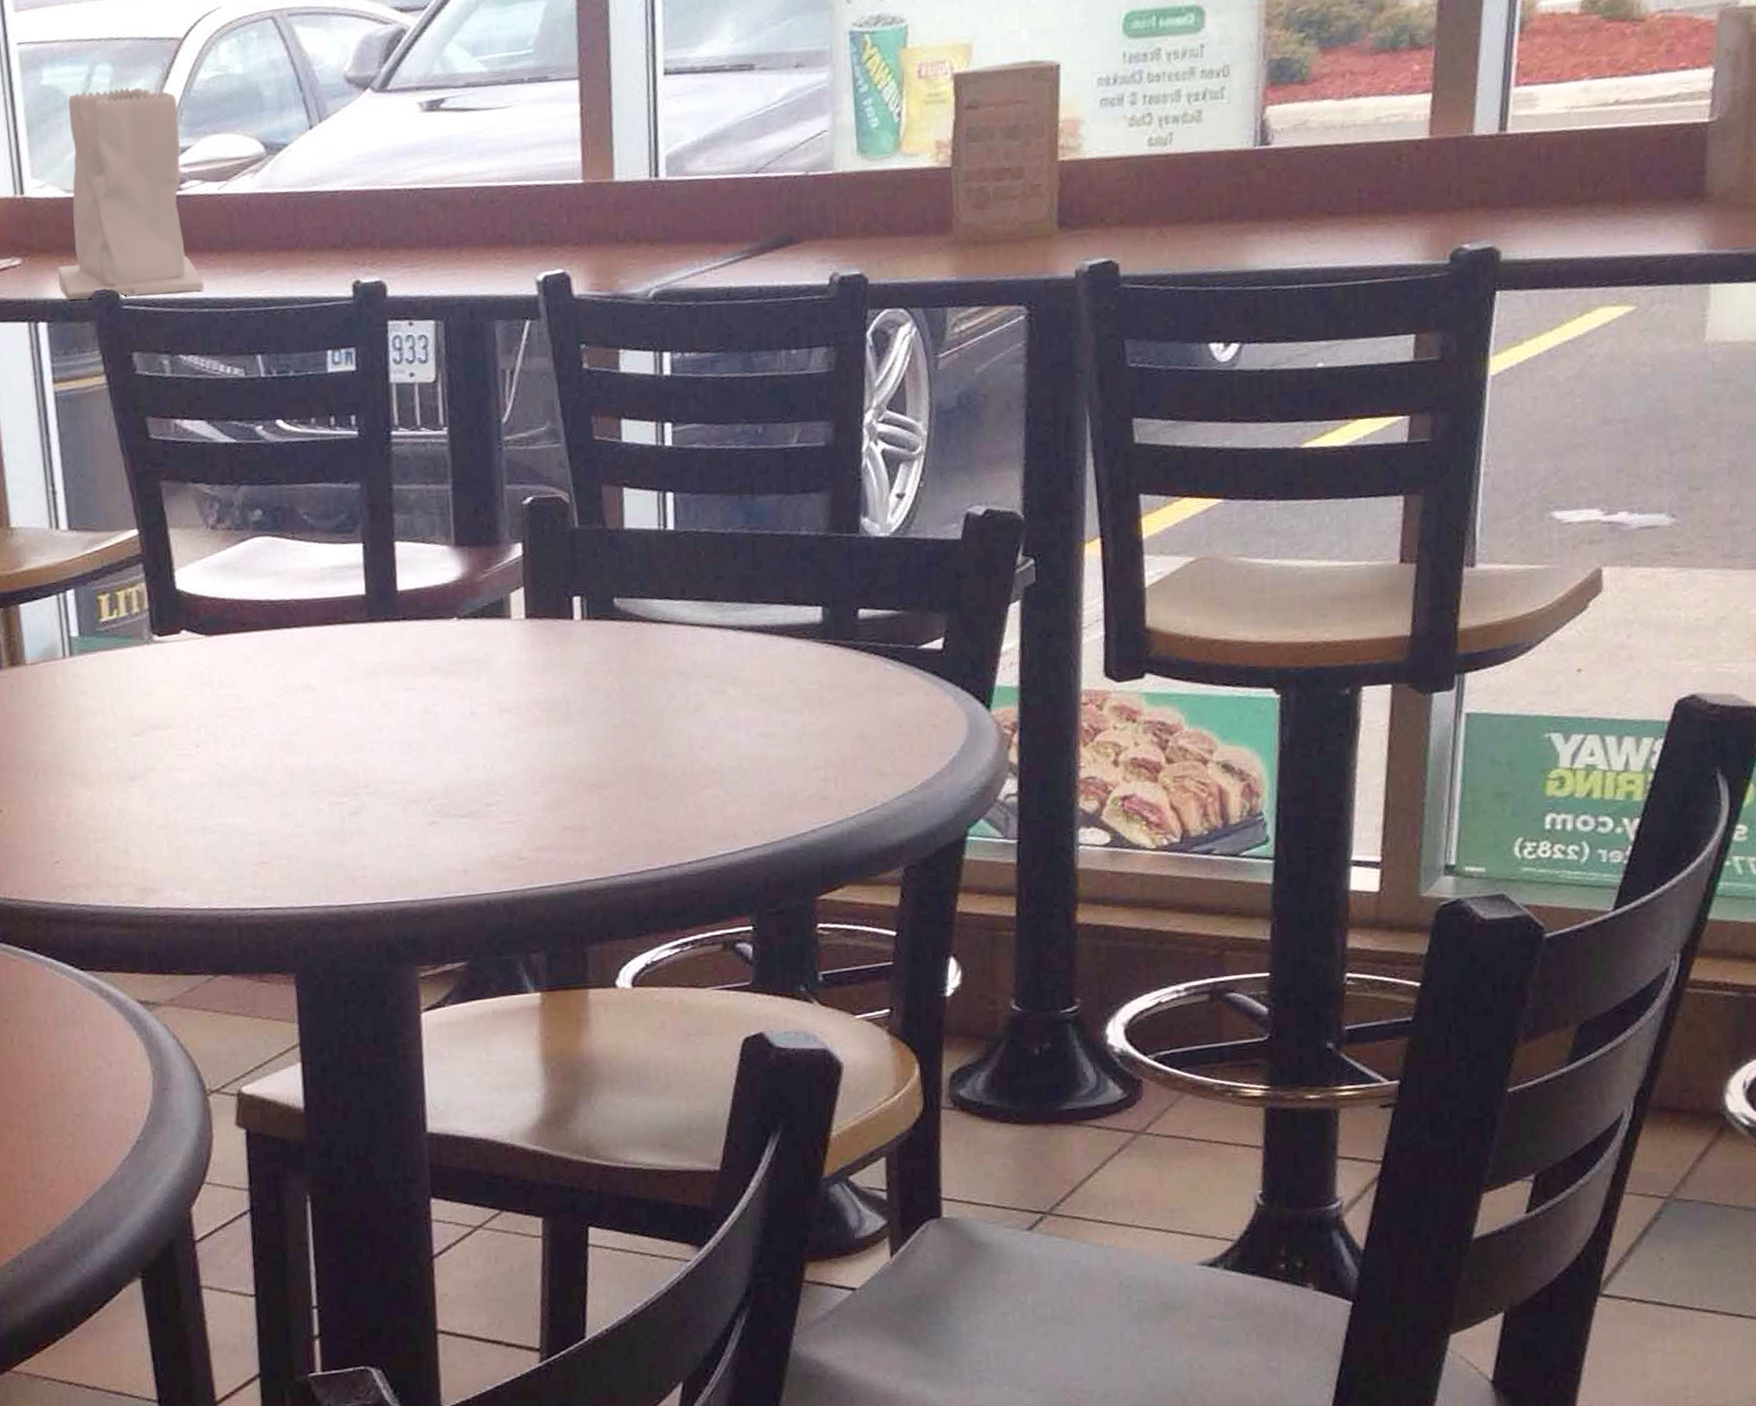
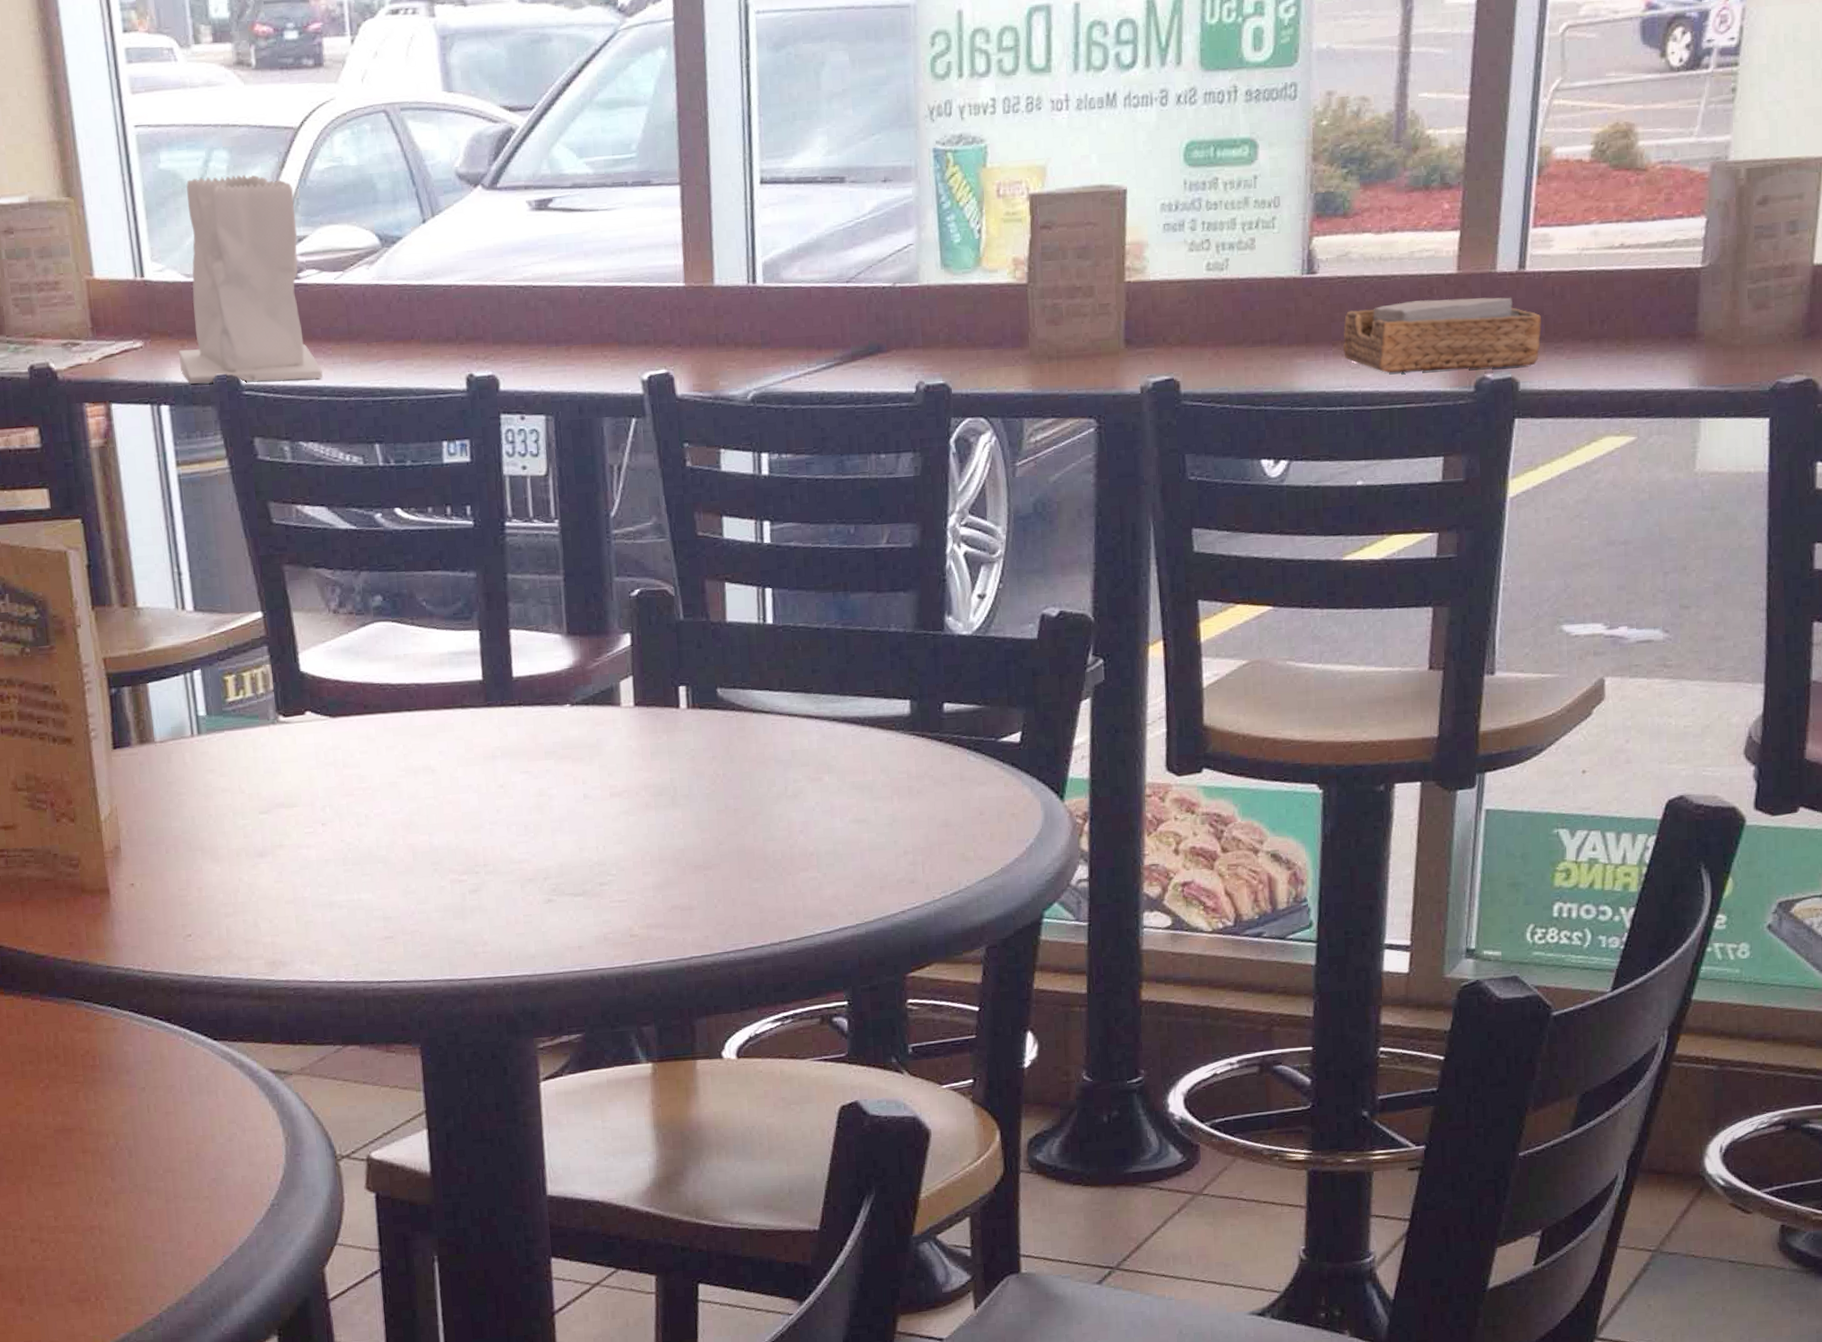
napkin holder: none [1300,161,1526,247] -> present [1342,297,1541,373]

